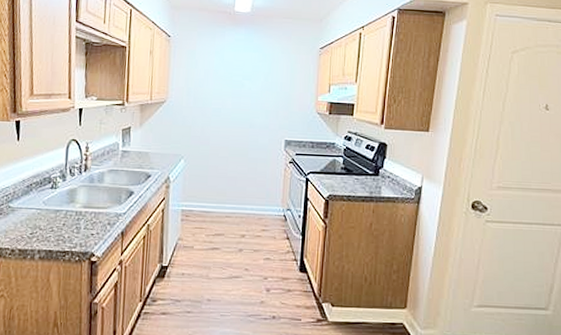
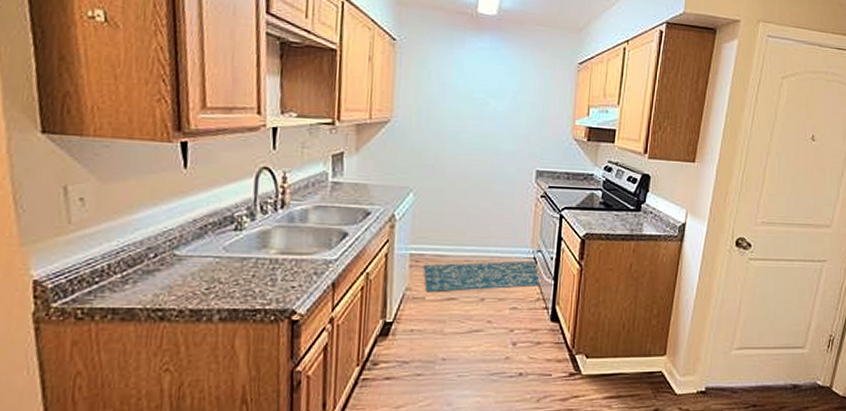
rug: none [192,218,289,242] -> present [423,260,539,291]

